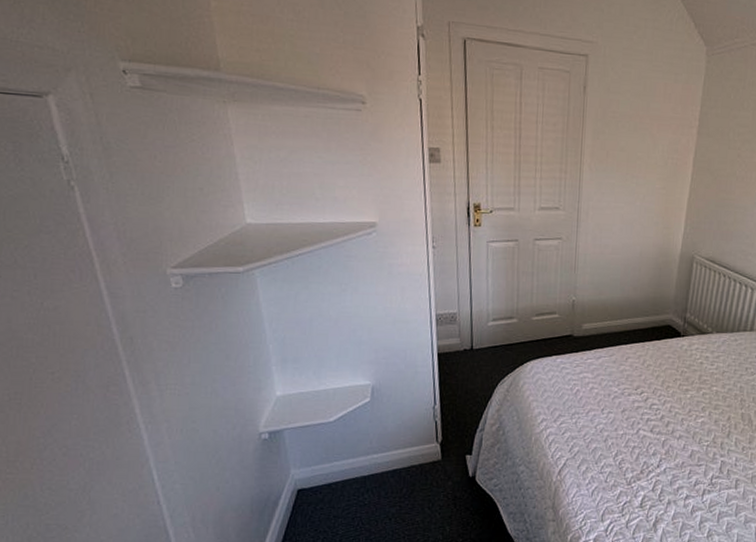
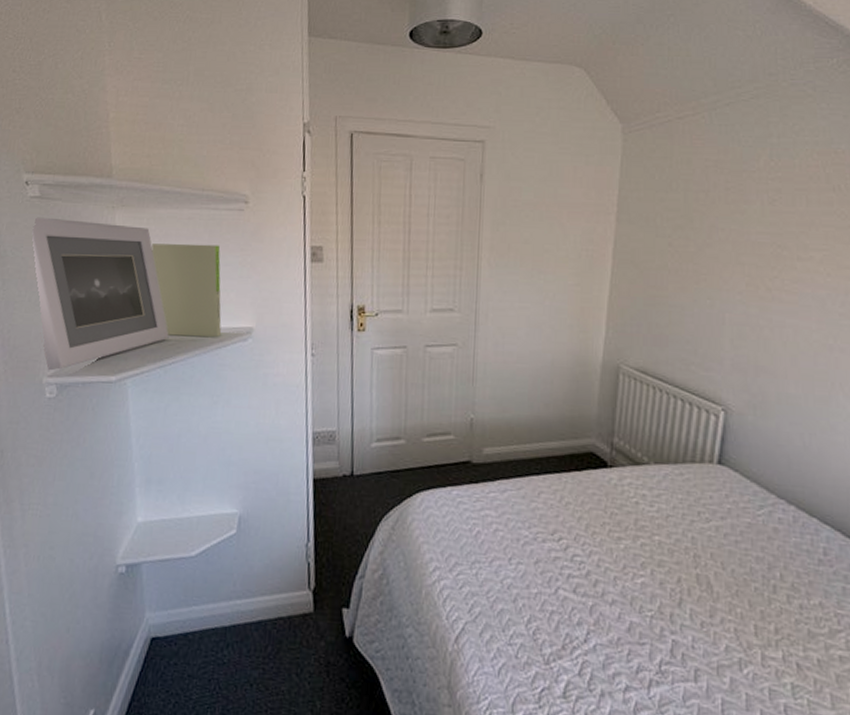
picture frame: none [137,108,294,262] -> present [32,217,169,371]
book: none [269,140,346,232] -> present [151,243,222,338]

